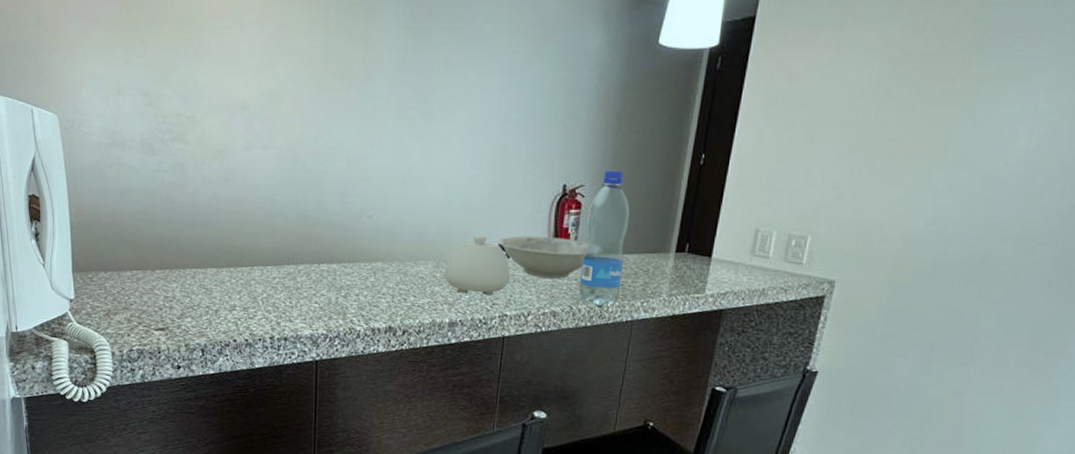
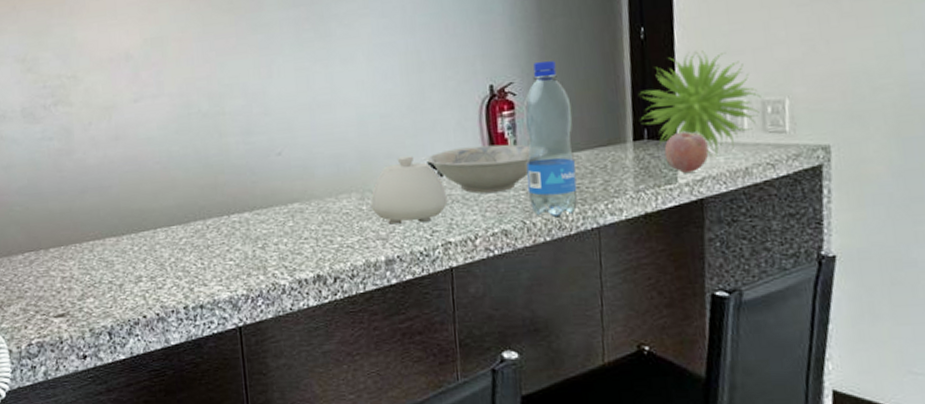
plant: none [685,182,789,275] -> present [639,50,761,156]
fruit: none [699,250,737,286] -> present [664,131,709,173]

